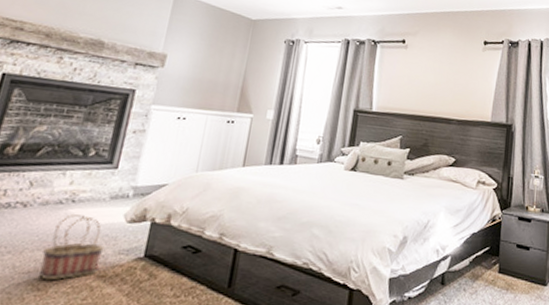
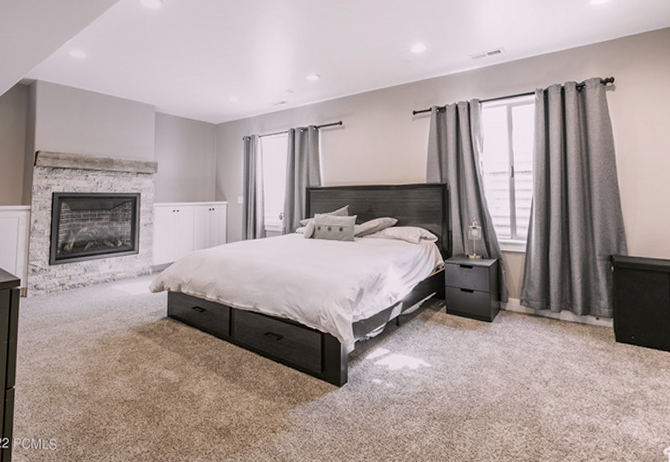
basket: present [39,214,105,281] -> none [101,289,140,337]

